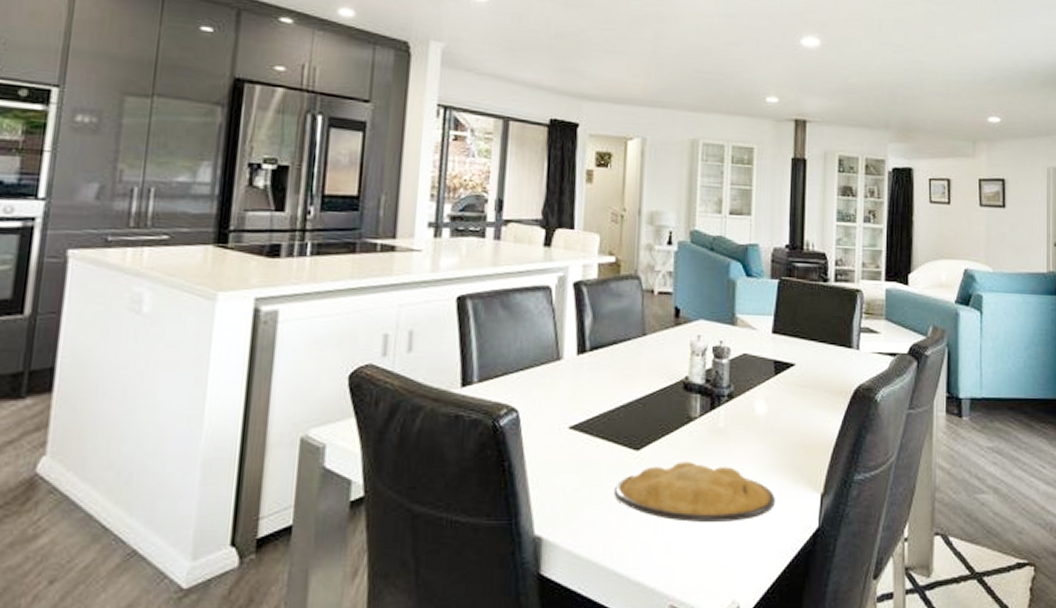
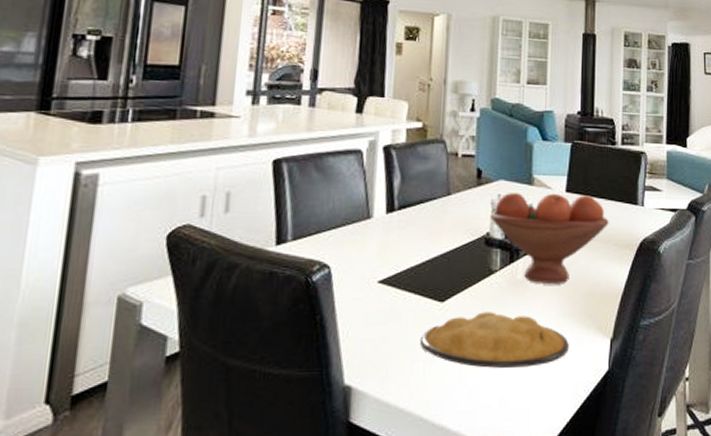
fruit bowl: none [689,334,820,434] -> present [490,193,609,285]

